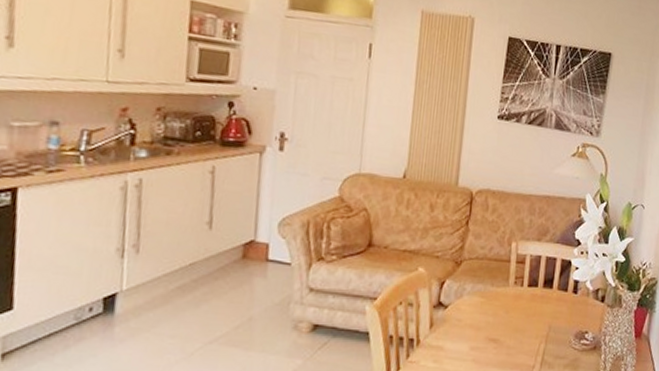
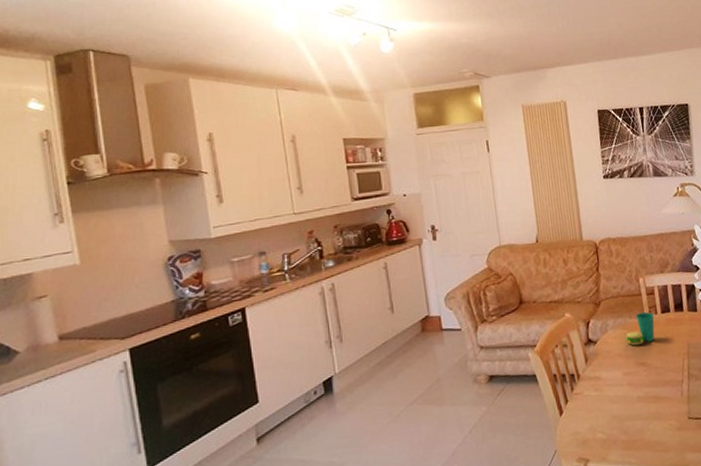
cup: none [481,282,519,319] -> present [625,312,655,346]

